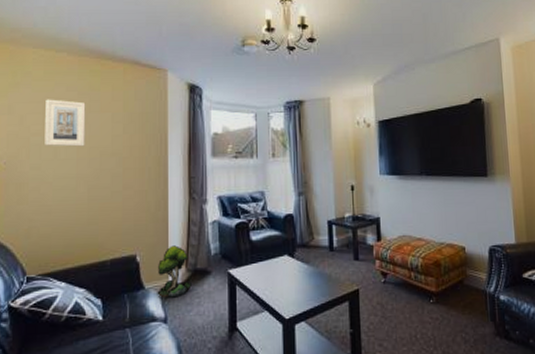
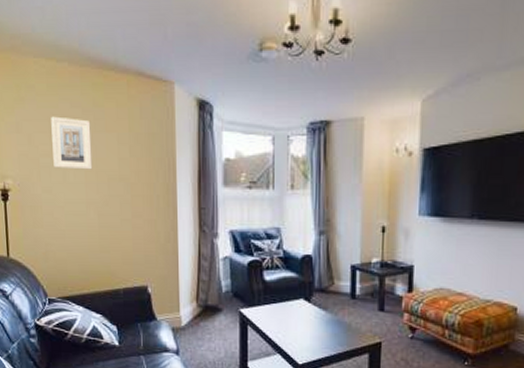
decorative plant: present [157,245,192,298] -> none [169,279,203,332]

